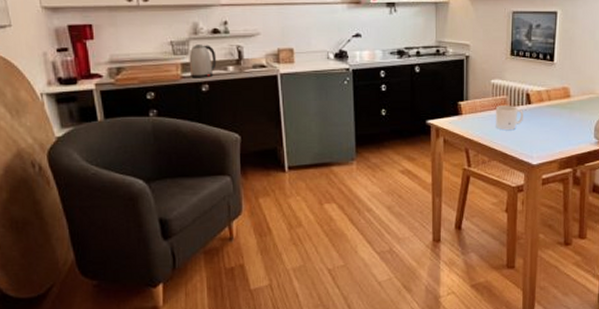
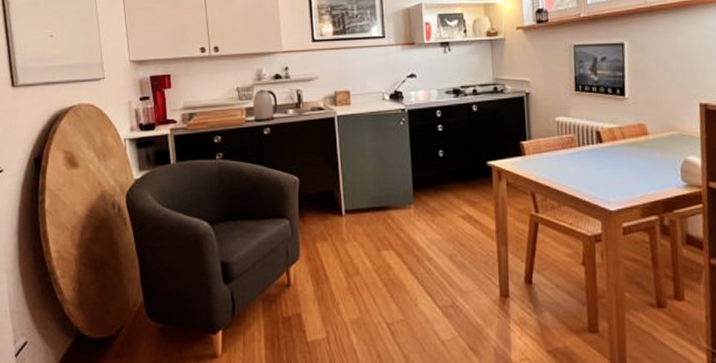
mug: present [495,106,524,131] -> none [562,145,596,173]

